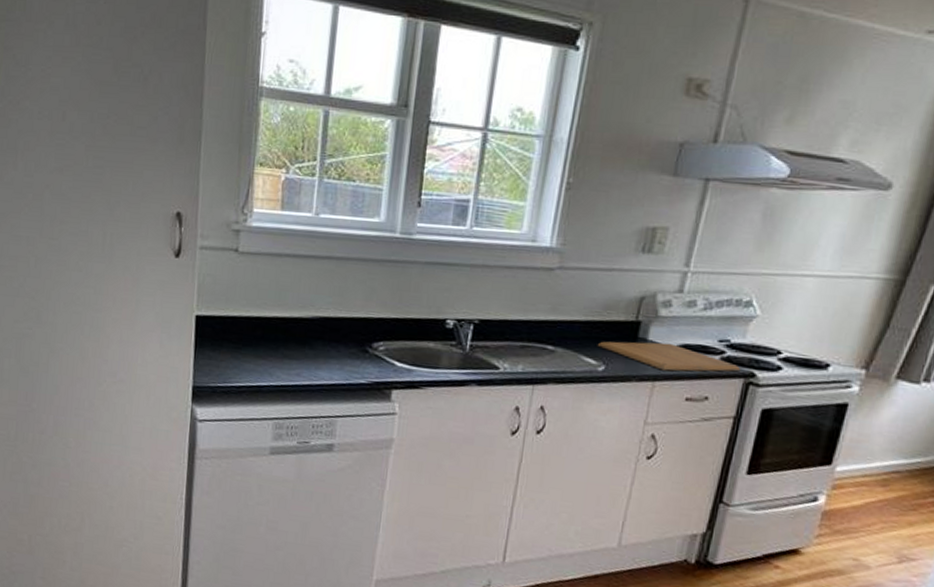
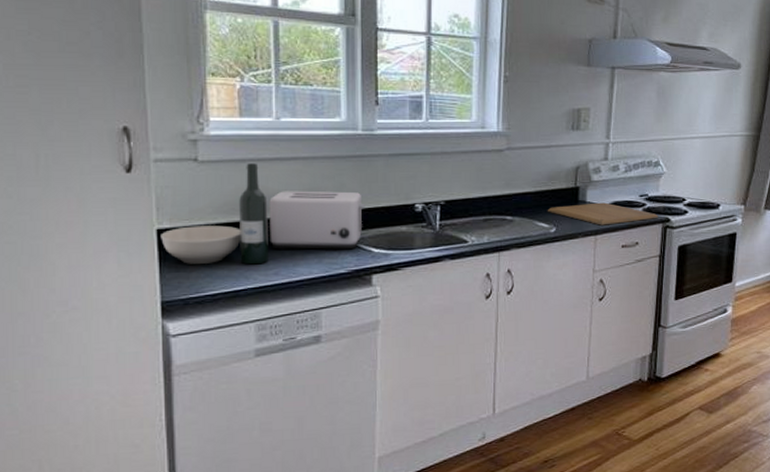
bowl: none [198,316,270,356] -> present [161,225,241,264]
wine bottle: none [266,258,299,363] -> present [239,163,269,265]
toaster: none [296,290,394,360] -> present [269,190,365,250]

